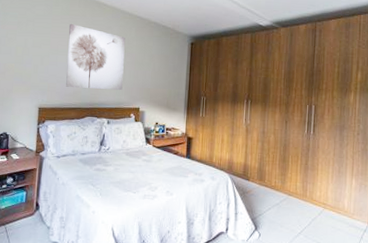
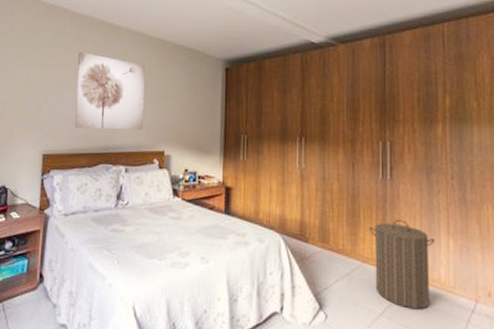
laundry hamper: none [295,164,342,230] -> present [368,220,435,310]

